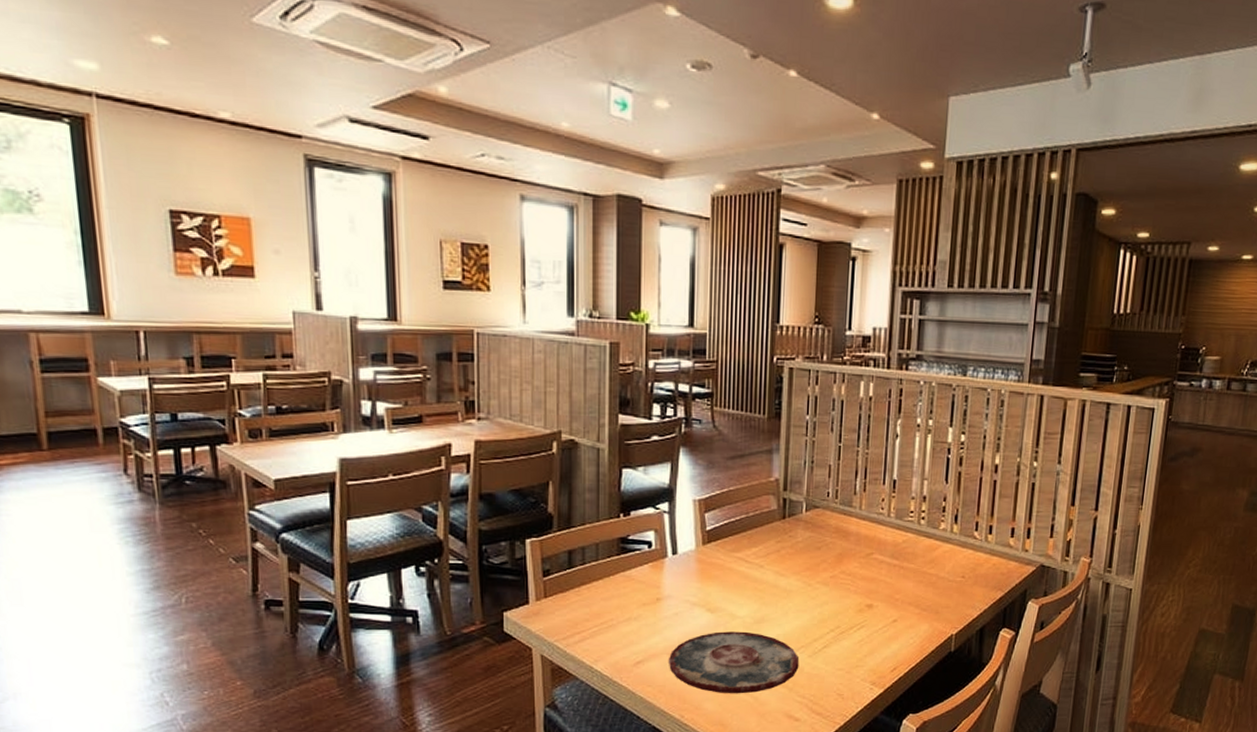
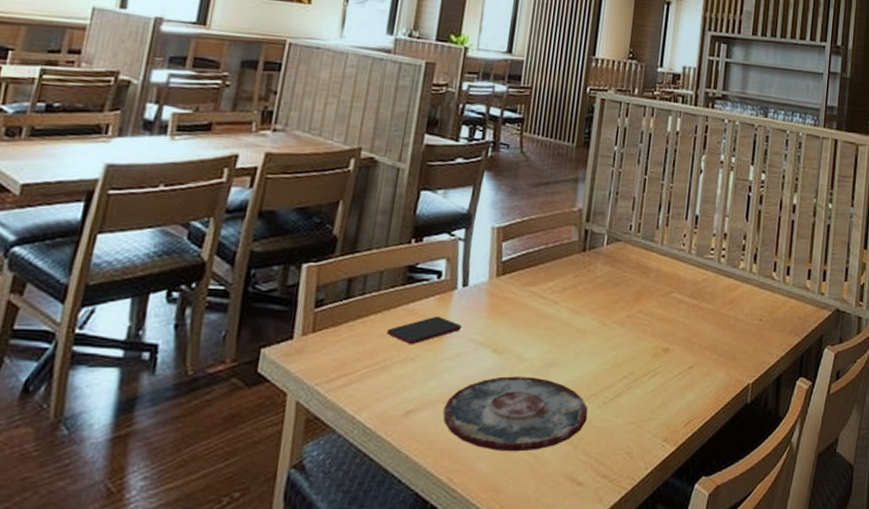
smartphone: none [609,581,676,606] -> present [386,315,462,344]

